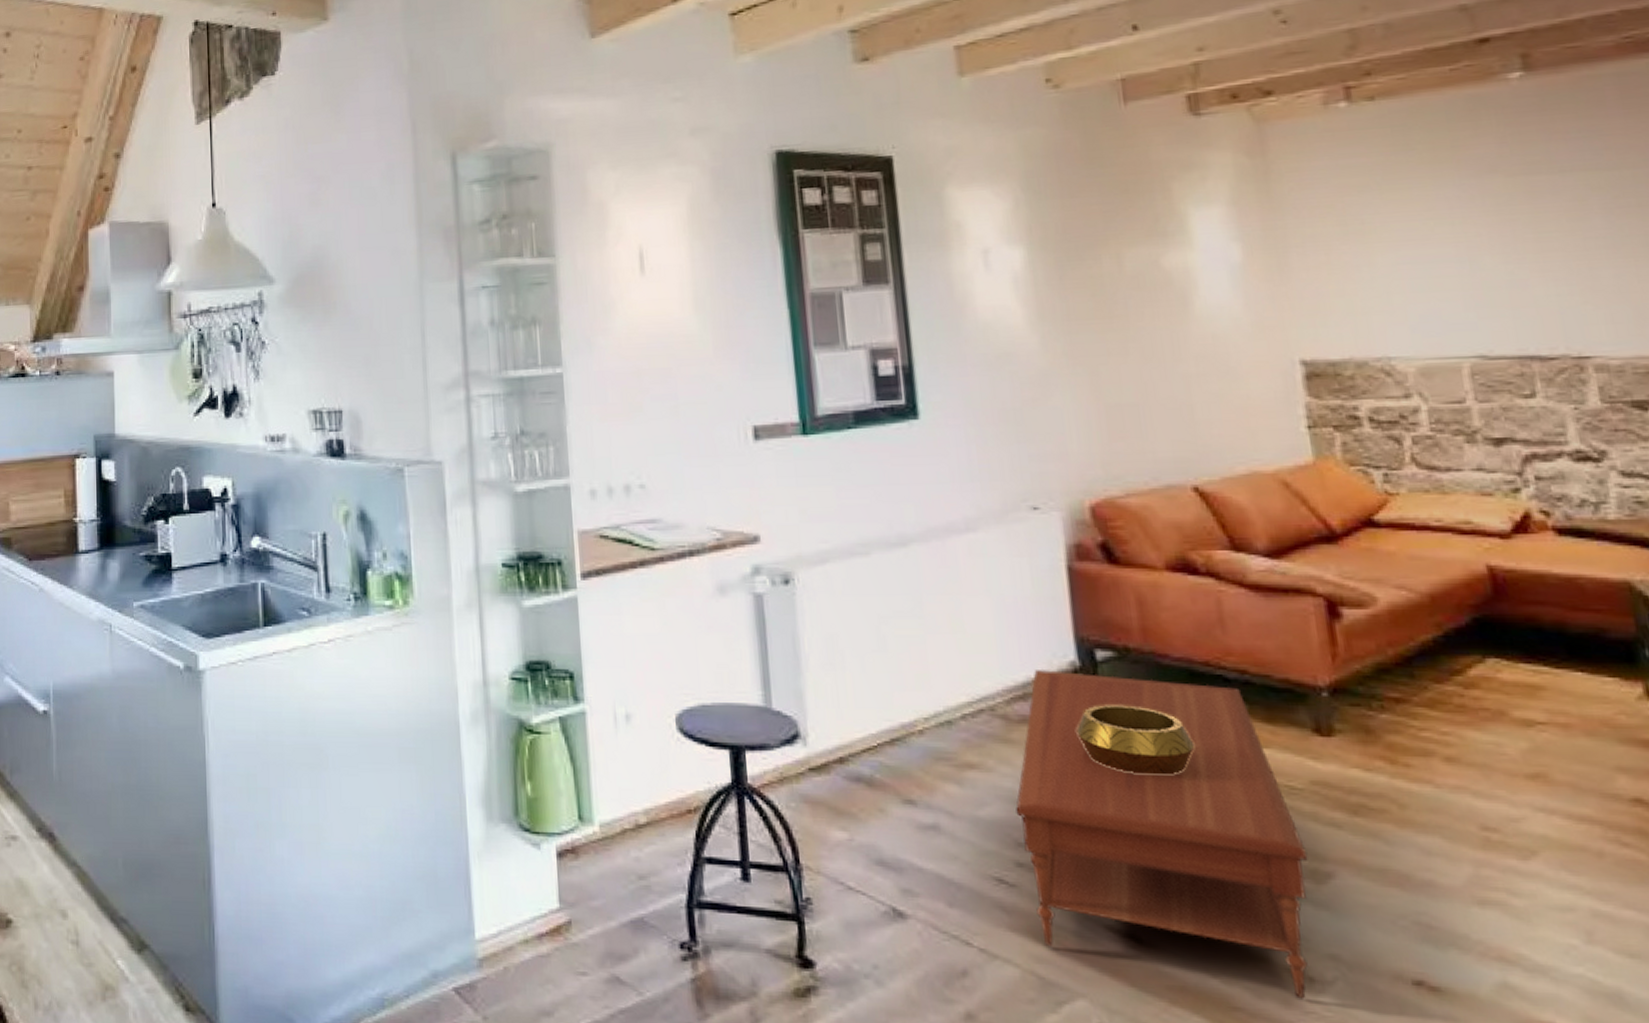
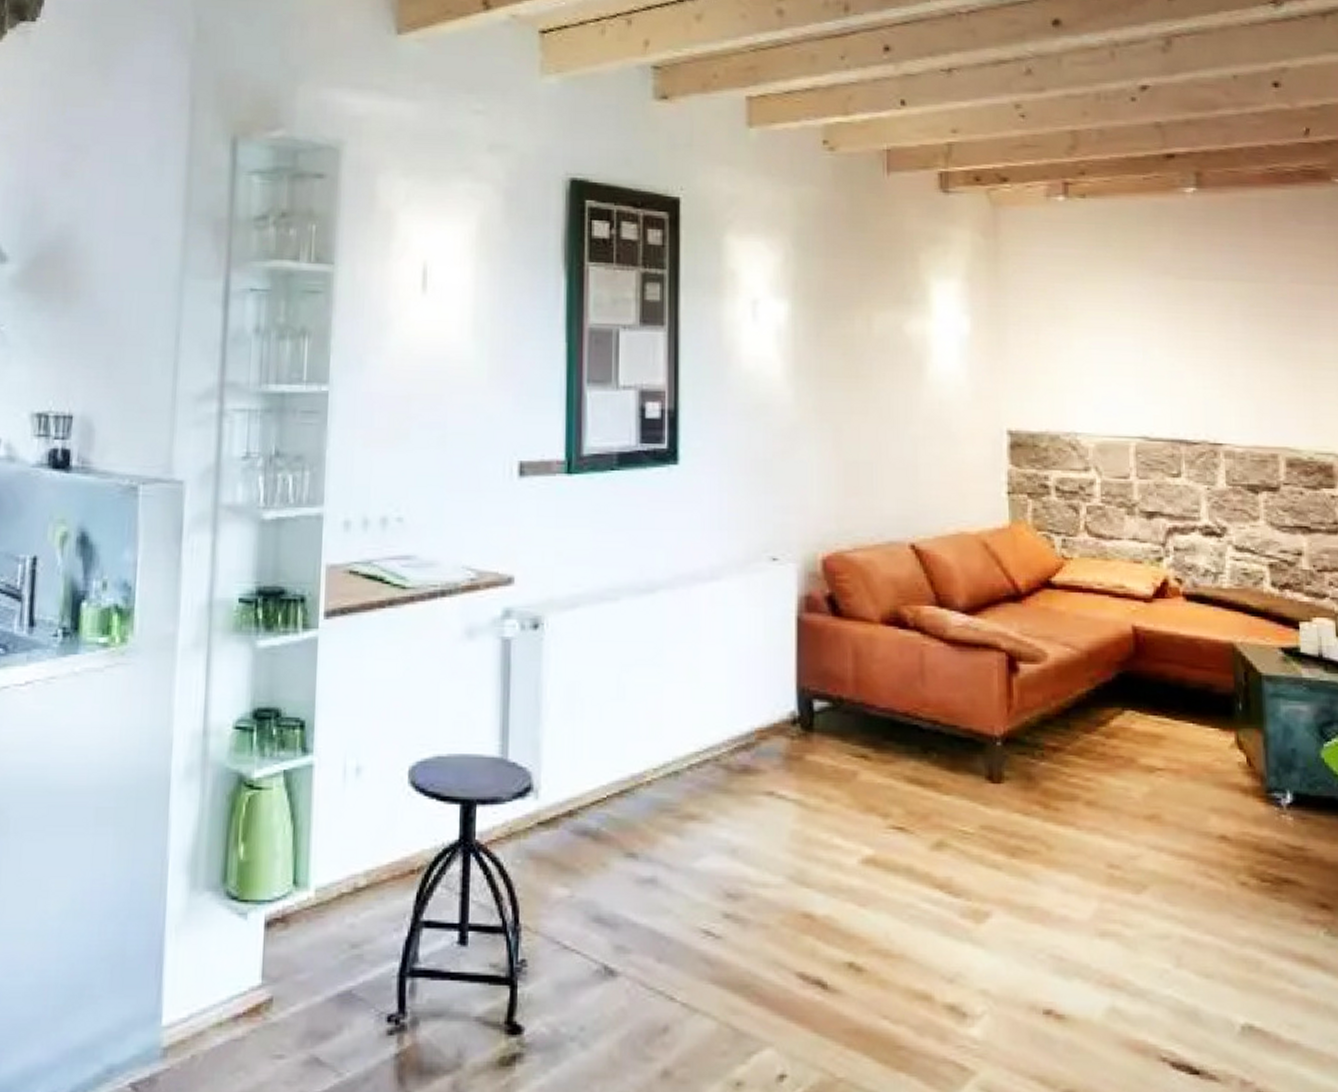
coffee table: present [1015,670,1308,999] -> none [728,720,972,1034]
decorative bowl: present [1076,705,1195,775] -> none [790,754,889,823]

